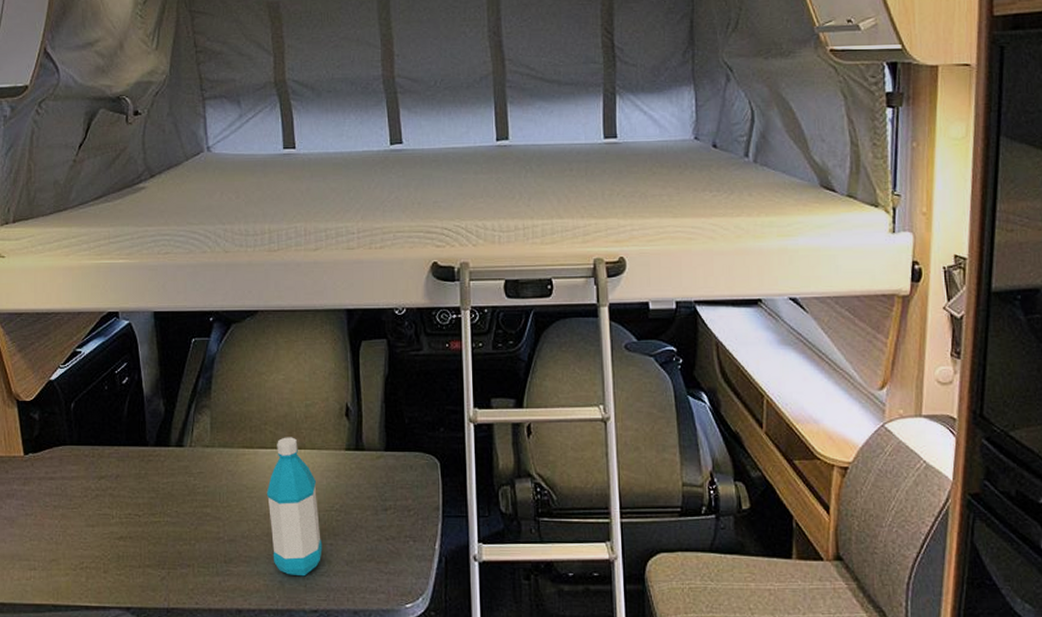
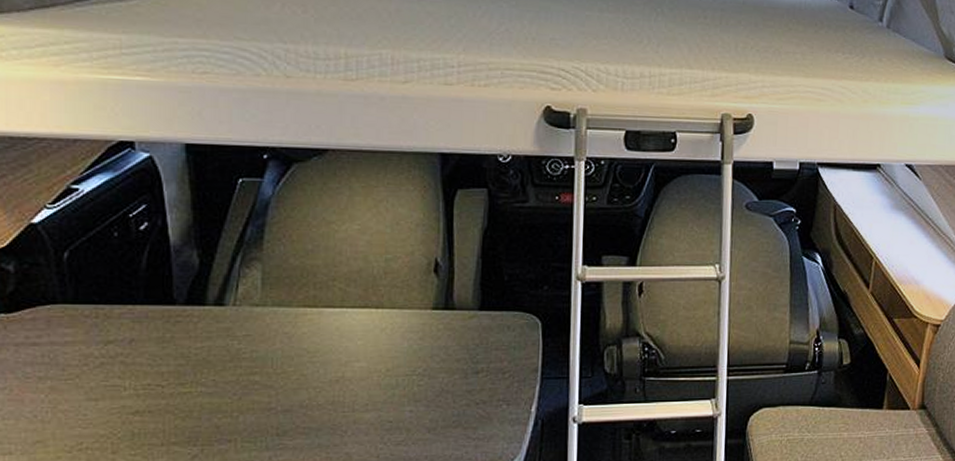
water bottle: present [266,437,323,577] -> none [332,295,400,447]

